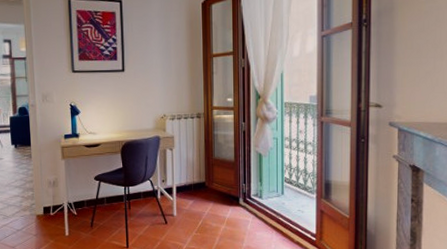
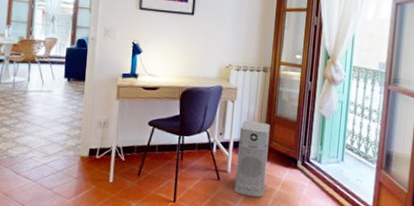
air purifier: none [180,166,211,236] -> present [234,121,271,198]

